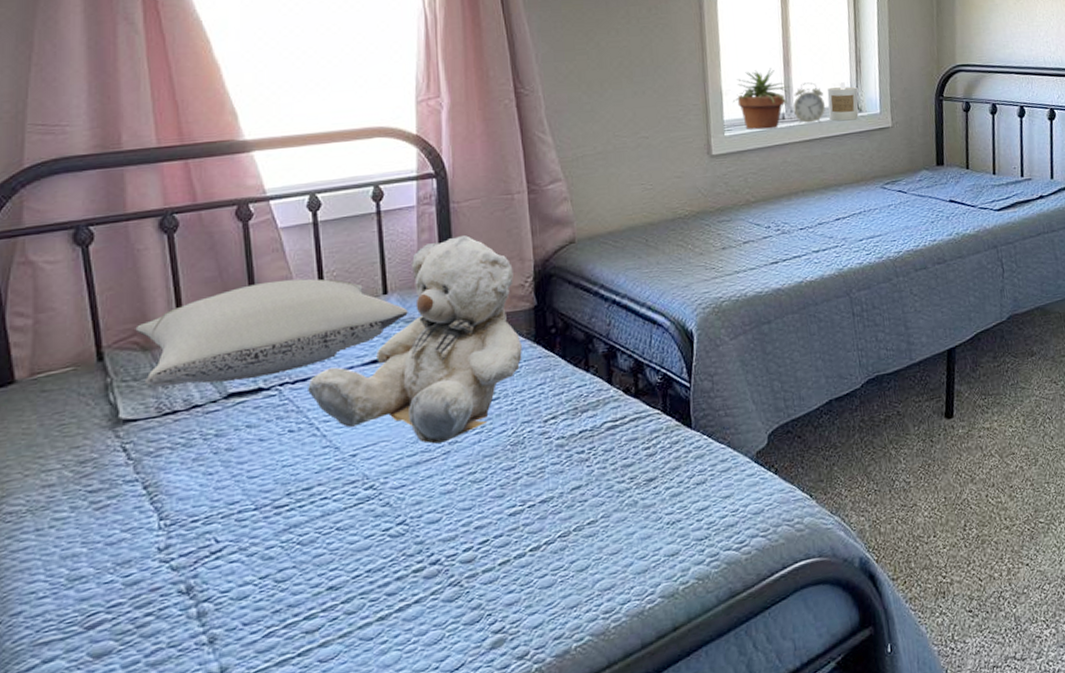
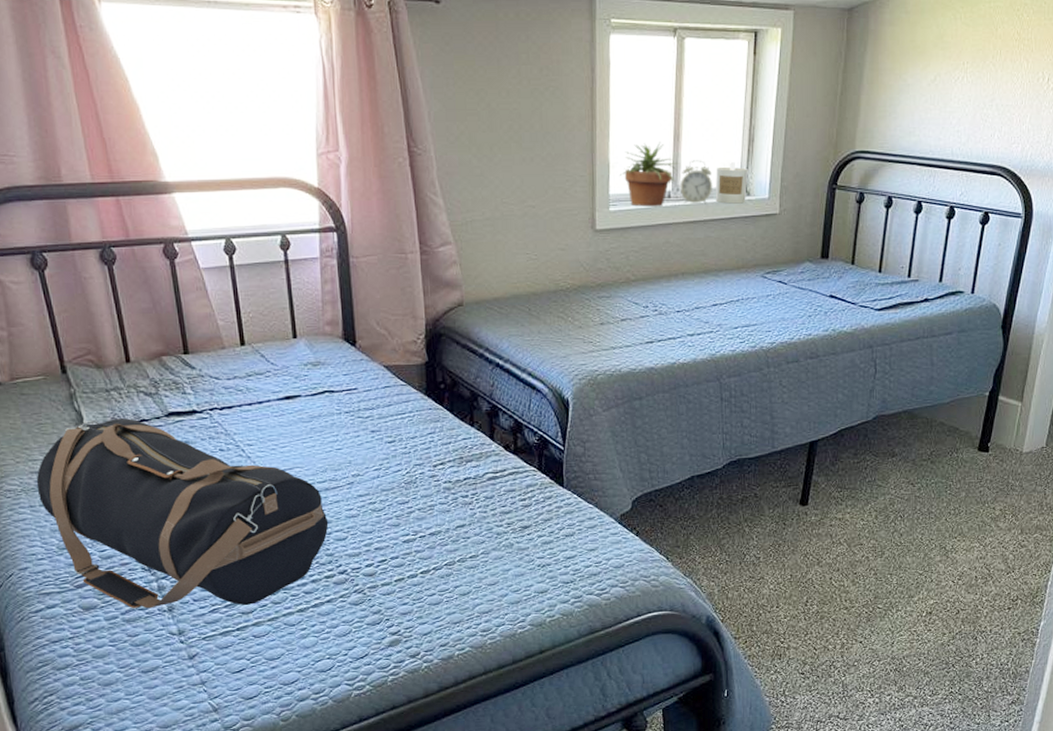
duffel bag: none [48,406,419,647] -> present [36,418,329,609]
pillow: present [135,278,408,387] -> none [89,316,315,403]
teddy bear: present [308,235,522,444] -> none [233,290,415,475]

